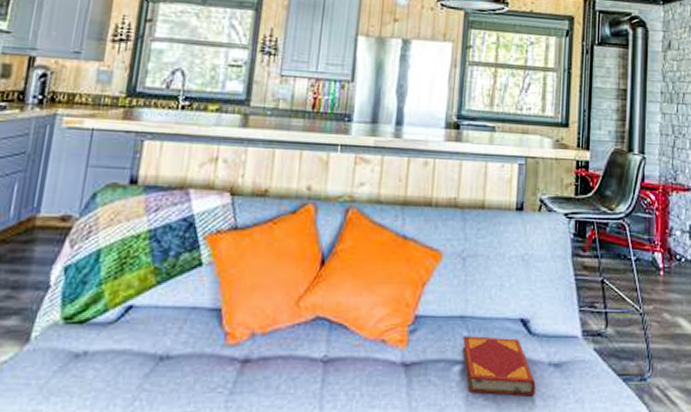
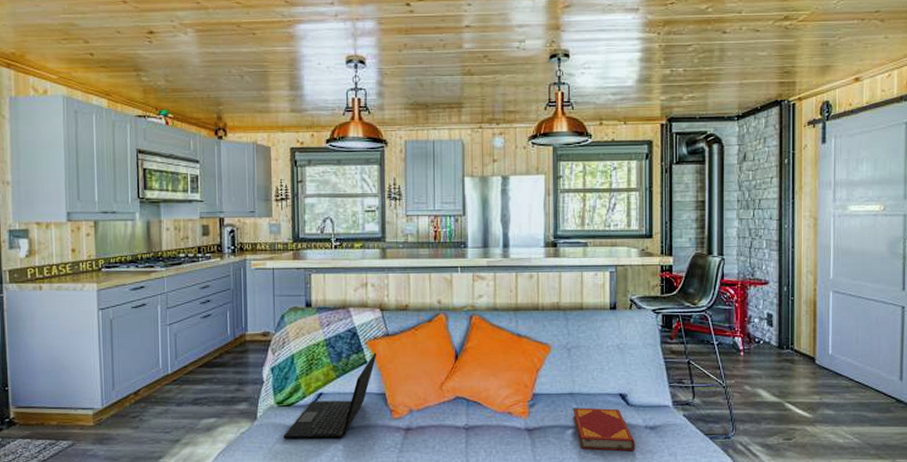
laptop: none [64,250,218,373] -> present [283,352,377,440]

